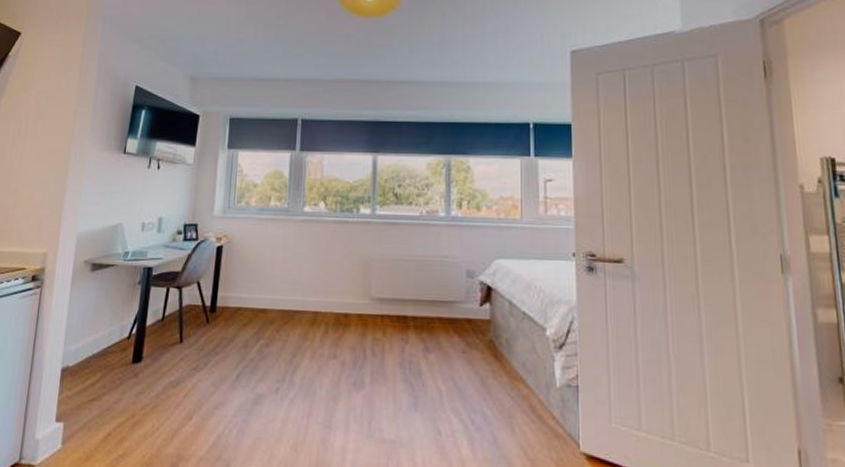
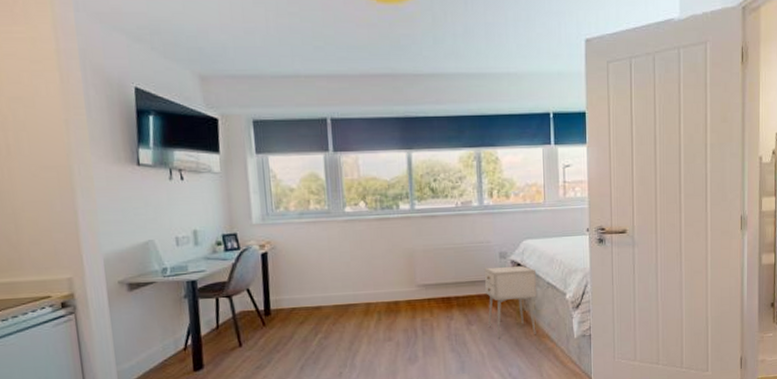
nightstand: none [447,286,510,375] -> present [484,265,537,338]

